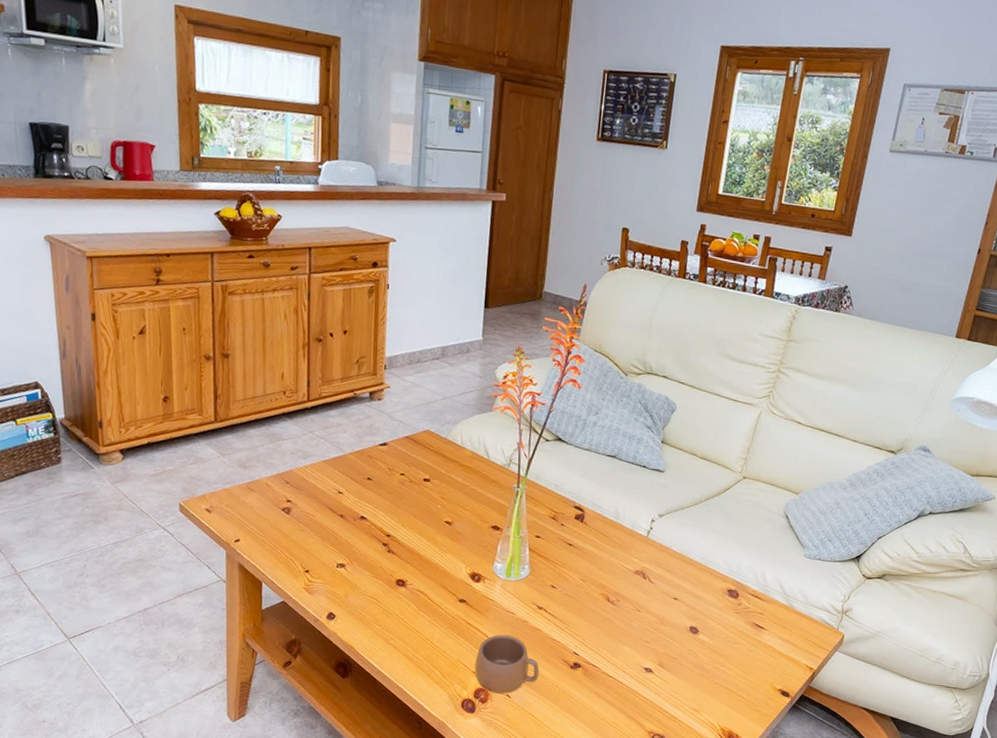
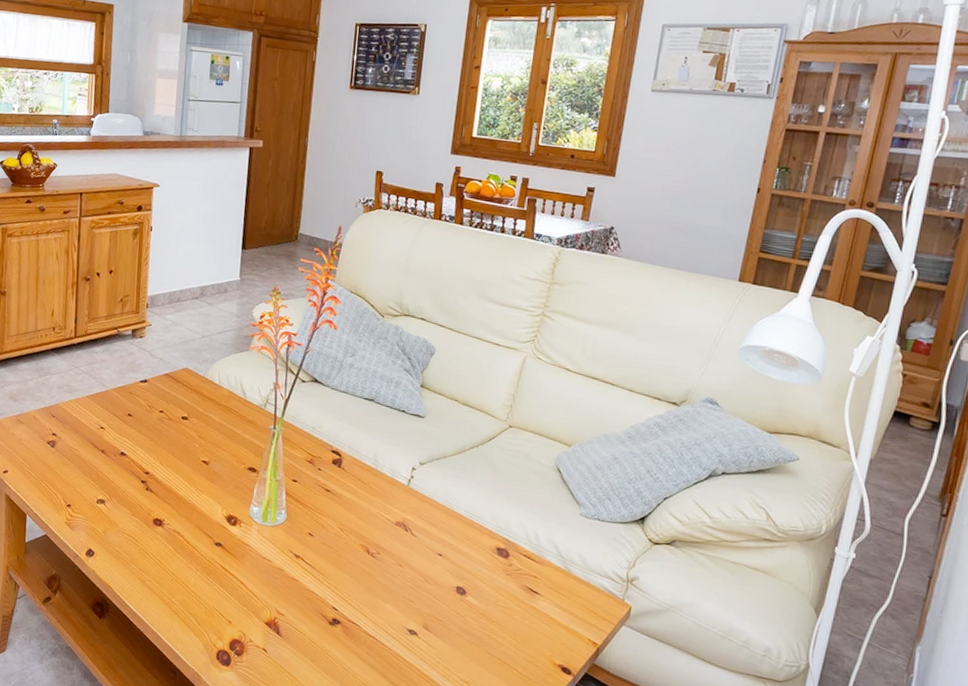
mug: present [474,634,540,694] -> none [230,582,297,648]

